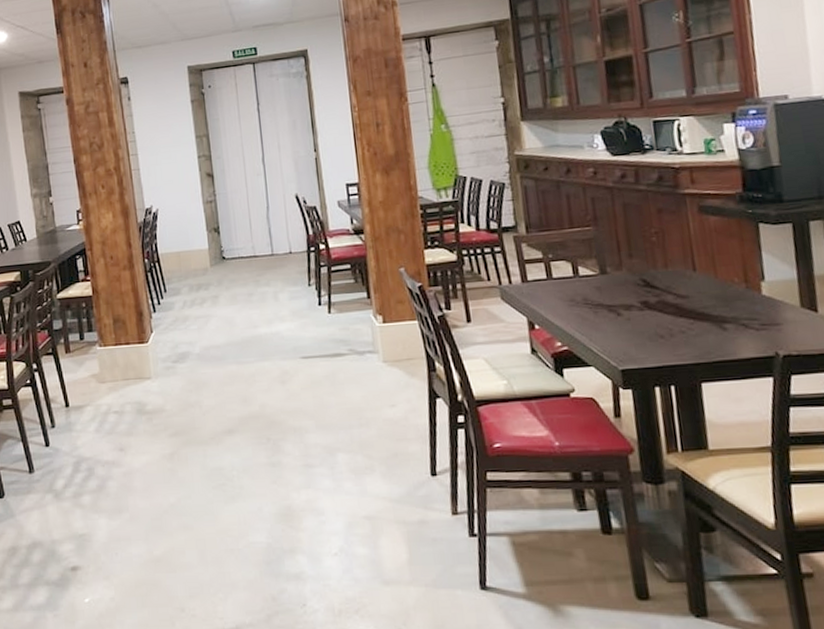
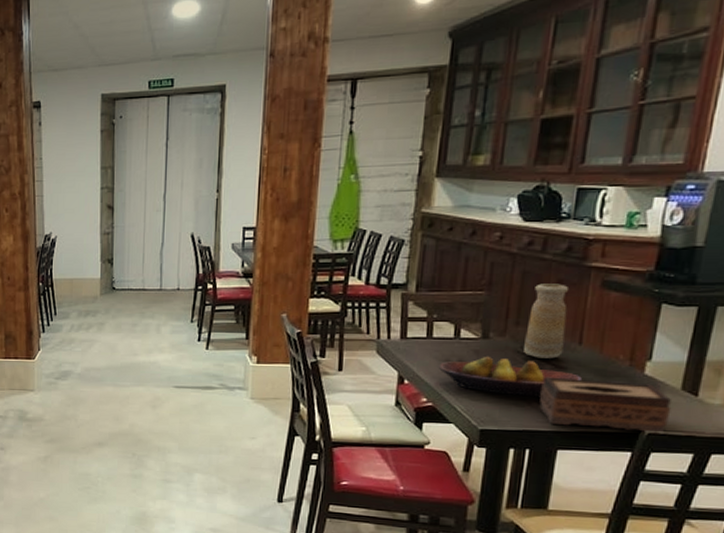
fruit bowl: none [566,292,705,330] -> present [439,357,582,397]
vase: none [638,213,681,289] -> present [524,283,570,359]
tissue box: none [669,304,799,357] -> present [539,377,672,434]

